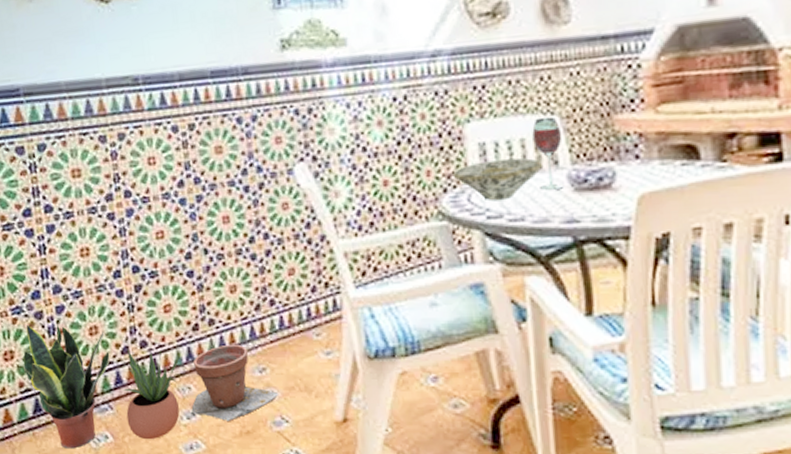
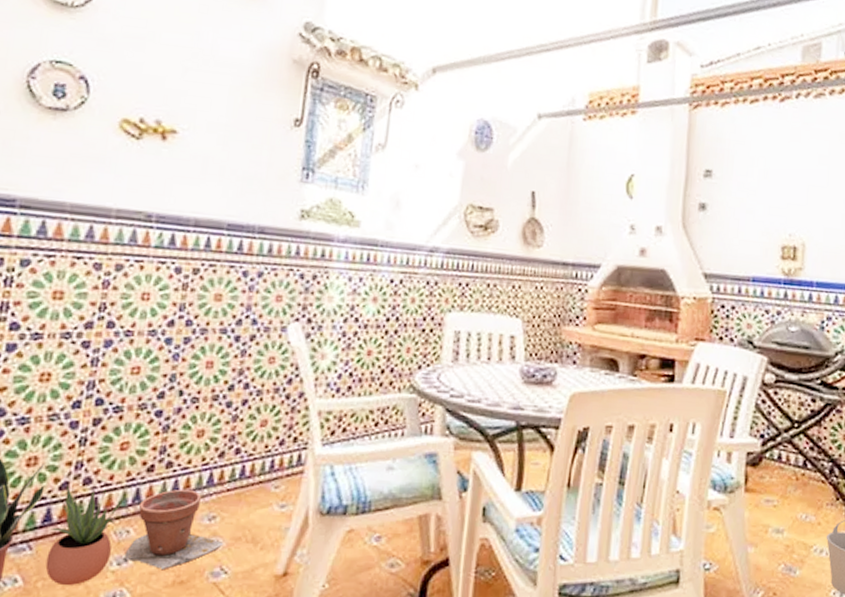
bowl: present [452,157,542,202] -> none [428,347,502,383]
wineglass: present [532,116,564,190] -> none [497,318,522,380]

